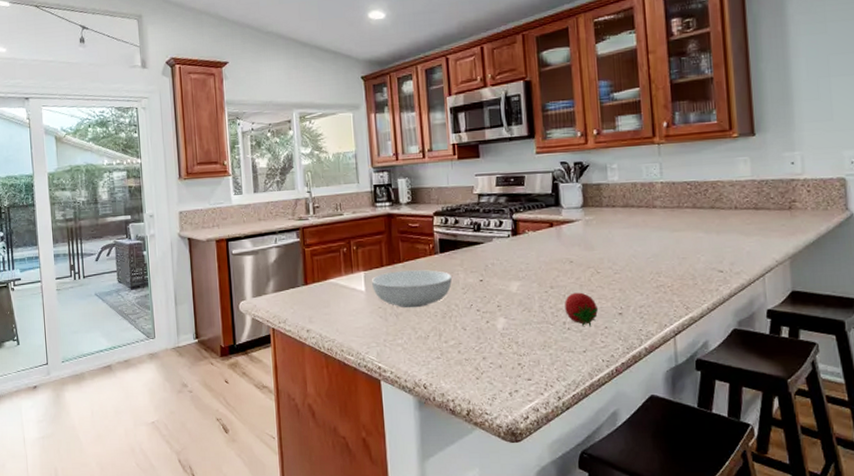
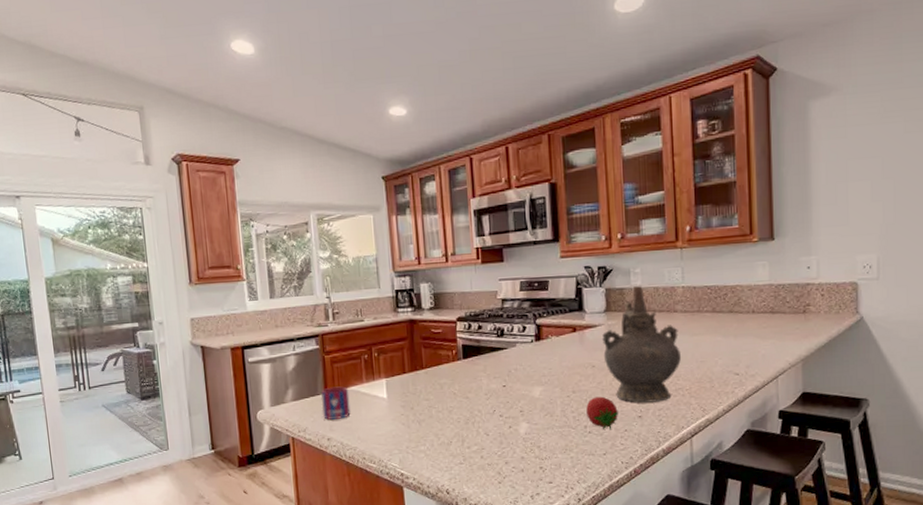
mug: none [301,279,330,311] -> present [321,386,351,420]
serving bowl: present [371,269,452,308] -> none [393,376,475,415]
ceremonial vessel: none [579,181,662,300] -> present [601,286,681,403]

